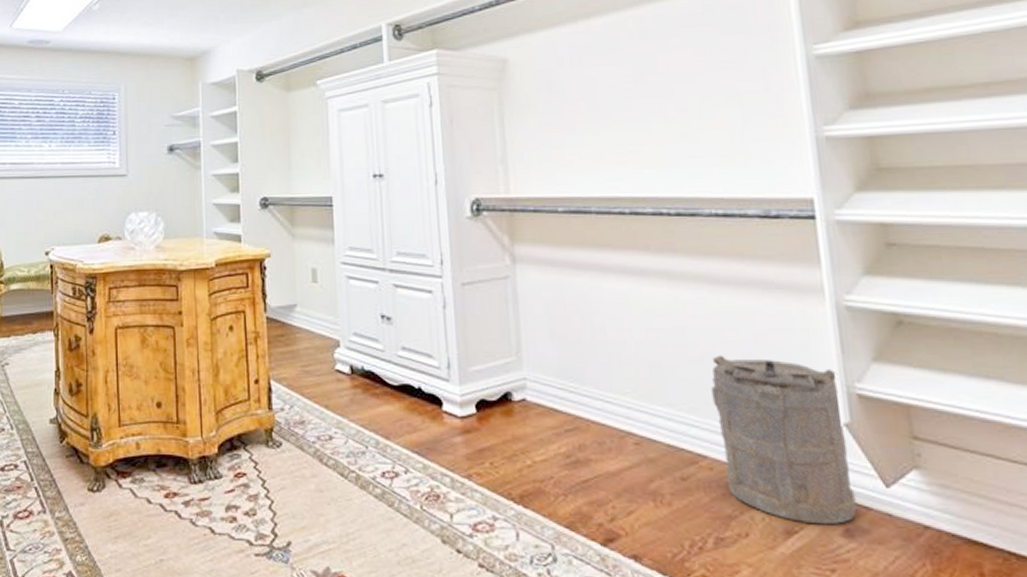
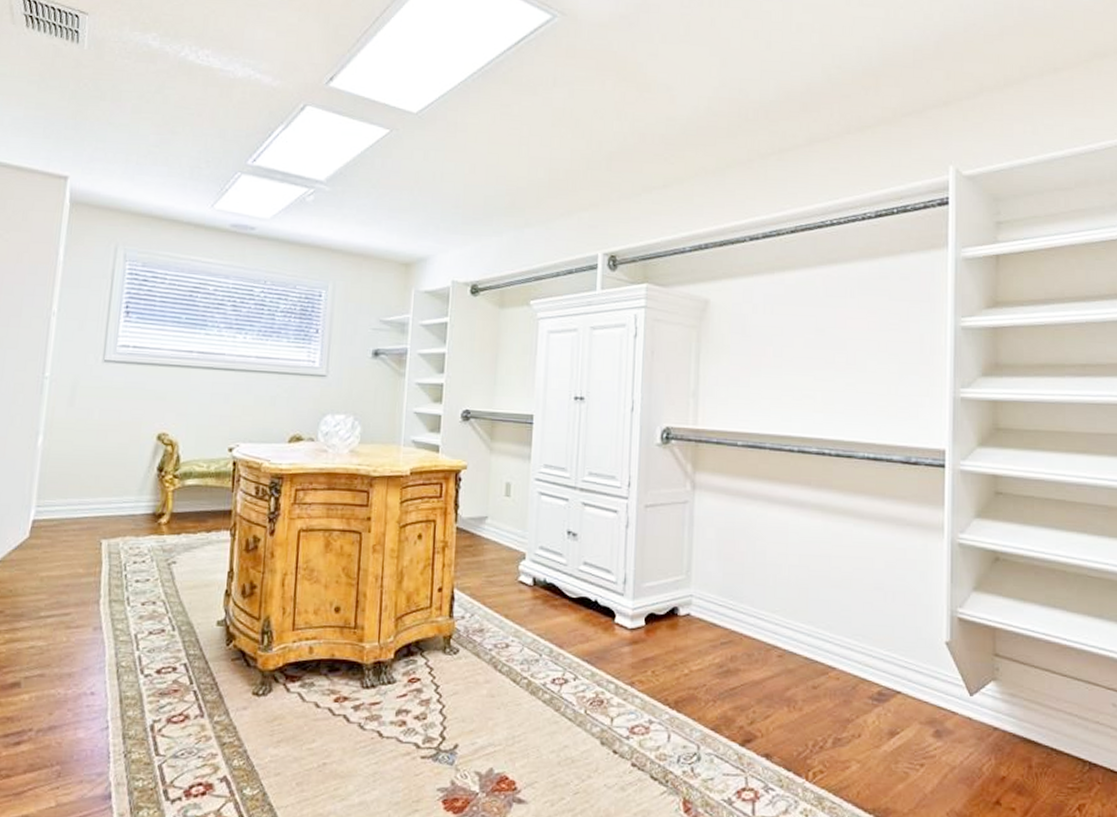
laundry hamper: present [711,355,858,525] -> none [846,580,946,727]

